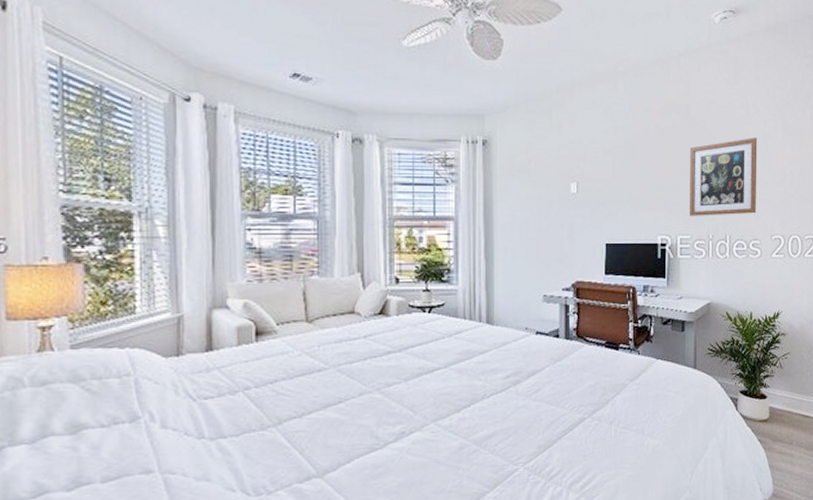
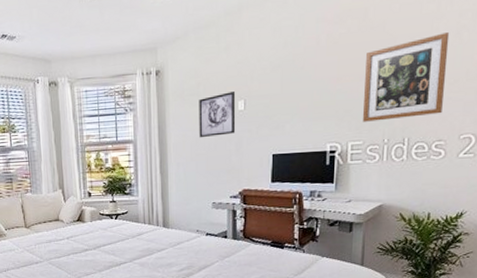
wall art: none [529,172,568,221] -> present [199,92,236,138]

